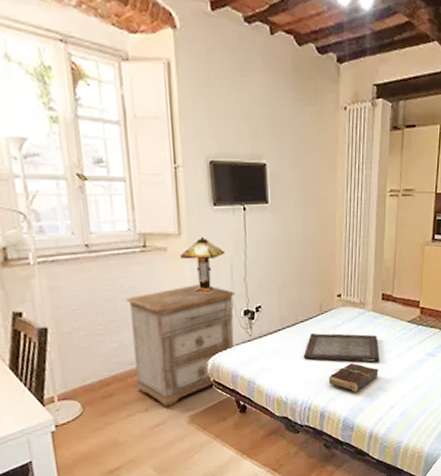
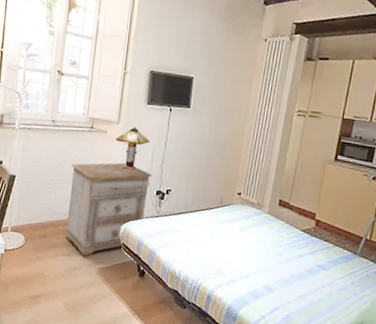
serving tray: present [303,332,380,363] -> none [199,221,271,262]
book: present [328,362,378,392] -> none [219,256,267,285]

